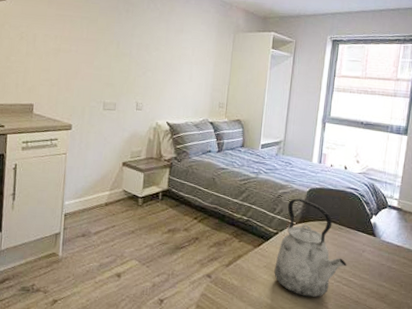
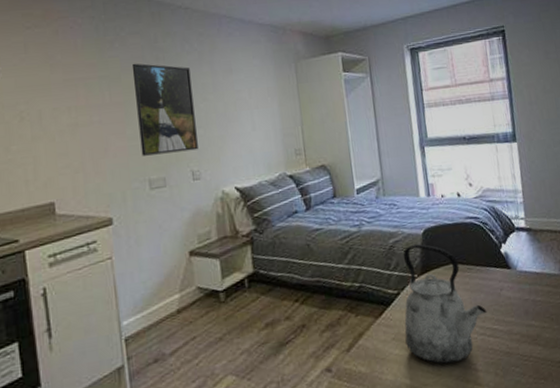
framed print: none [102,11,151,87] -> present [132,63,198,156]

